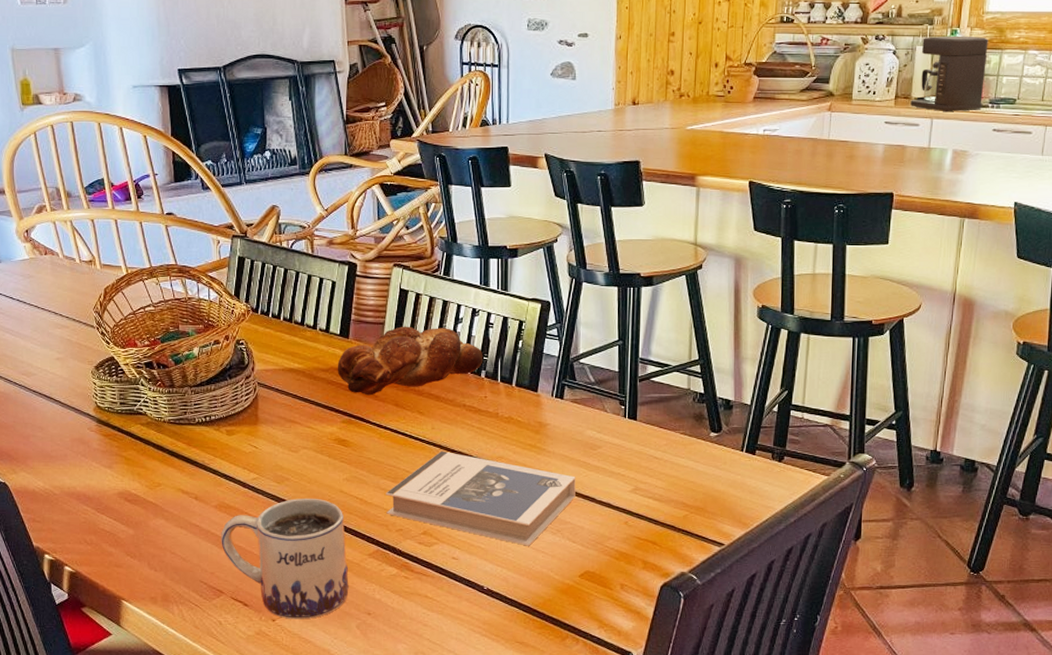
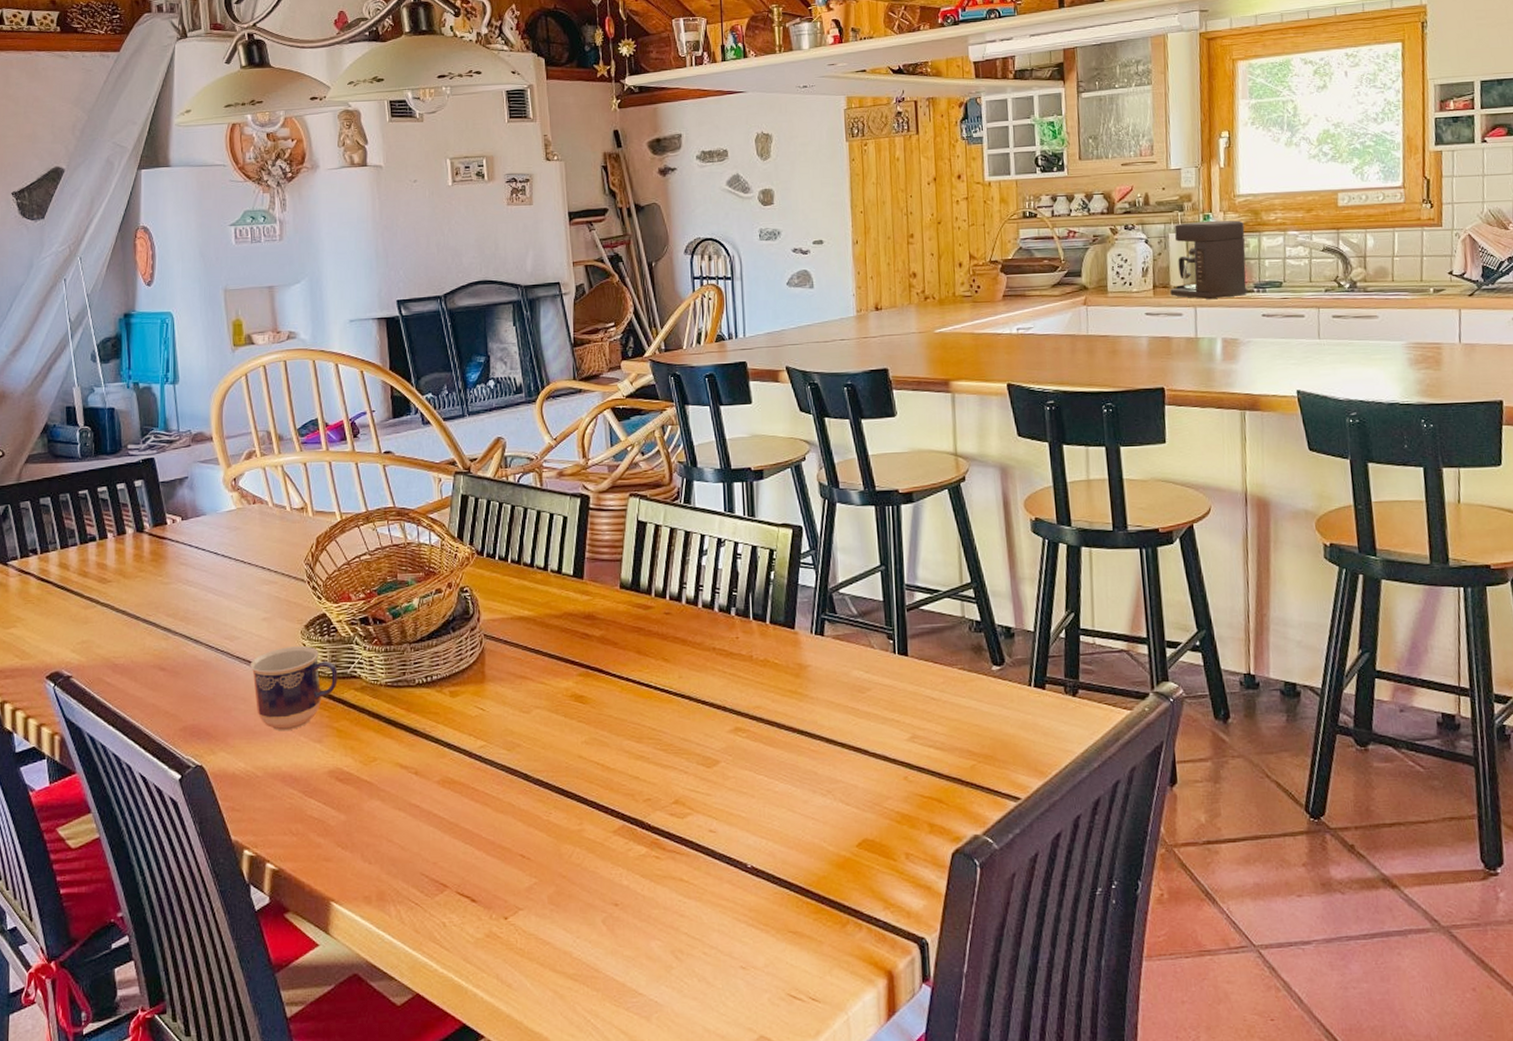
cup: none [45,384,125,457] -> present [250,646,338,731]
mug: present [221,498,349,620] -> none [444,766,592,916]
bread loaf: present [337,326,484,396] -> none [571,561,733,643]
hardback book: present [385,450,576,546] -> none [630,702,846,812]

